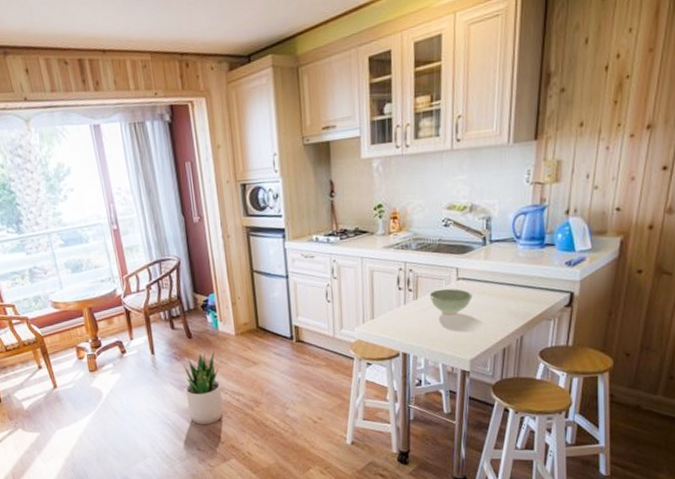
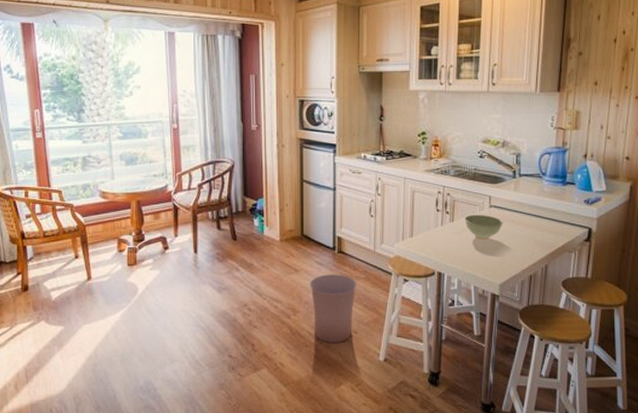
planter: present [183,350,223,425] -> none [224,254,260,330]
waste bin: none [270,363,319,431] -> present [310,274,357,343]

